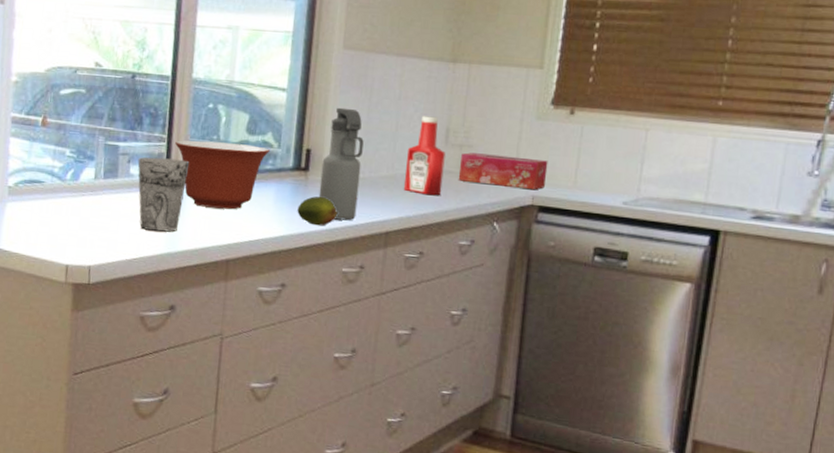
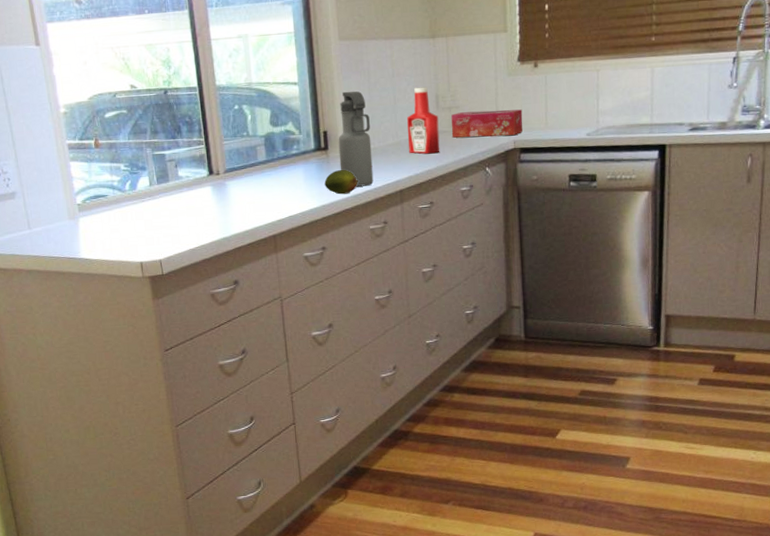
cup: present [137,157,190,232] -> none [183,157,229,222]
mixing bowl: present [175,140,270,210] -> none [212,135,293,195]

